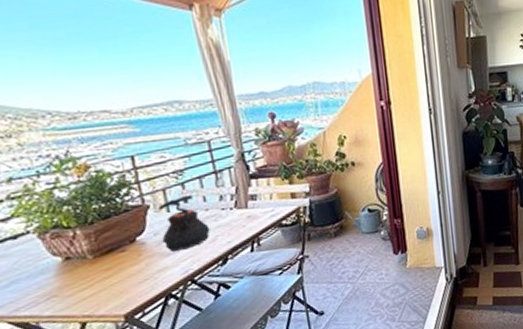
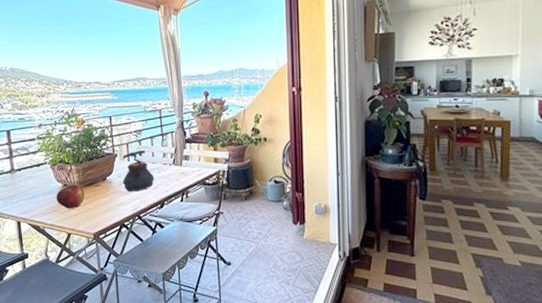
fruit: none [54,254,104,290] -> present [57,184,85,209]

